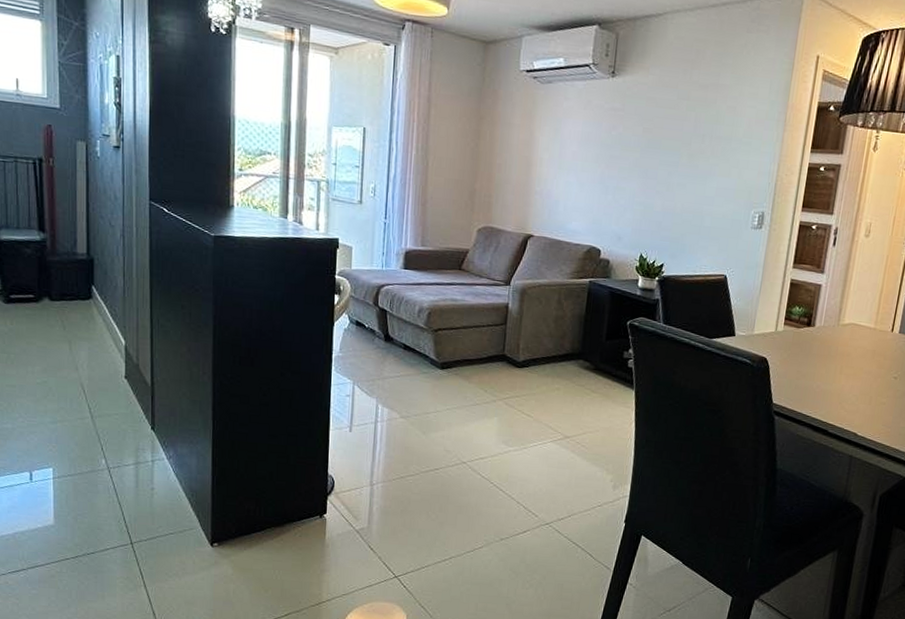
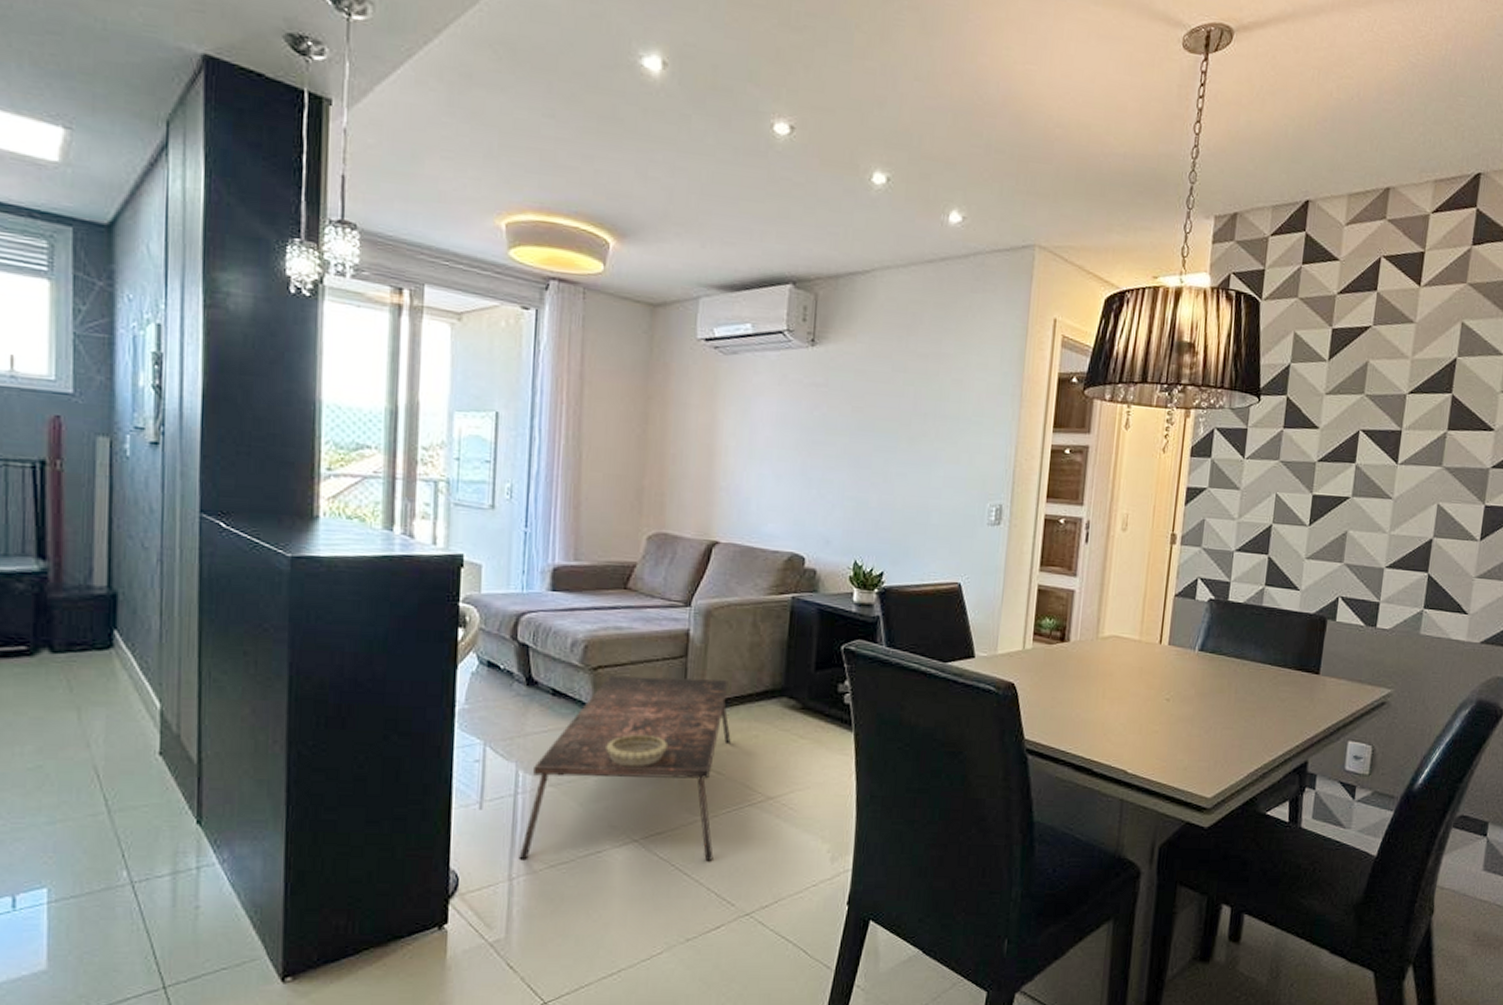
coffee table: none [378,336,539,482] -> present [519,675,731,862]
decorative bowl: none [443,382,490,407] -> present [606,734,667,768]

